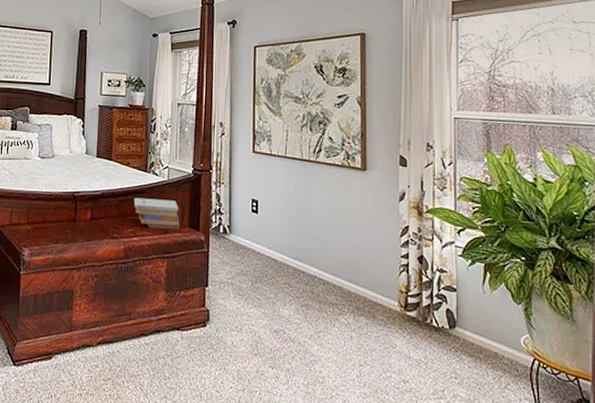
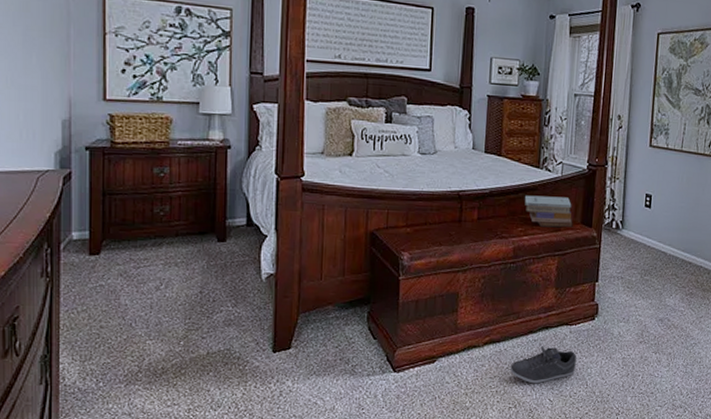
shoe: none [123,350,189,391] -> present [510,346,576,384]

